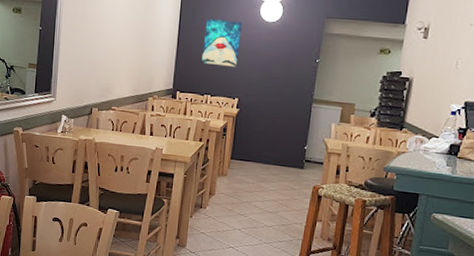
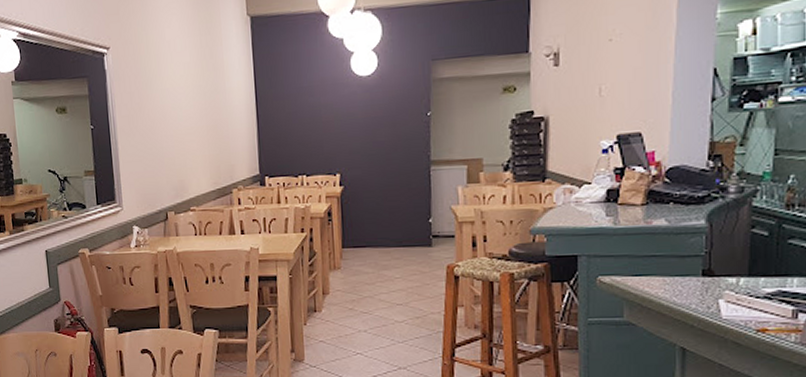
wall art: present [201,19,243,67] -> none [287,81,333,139]

